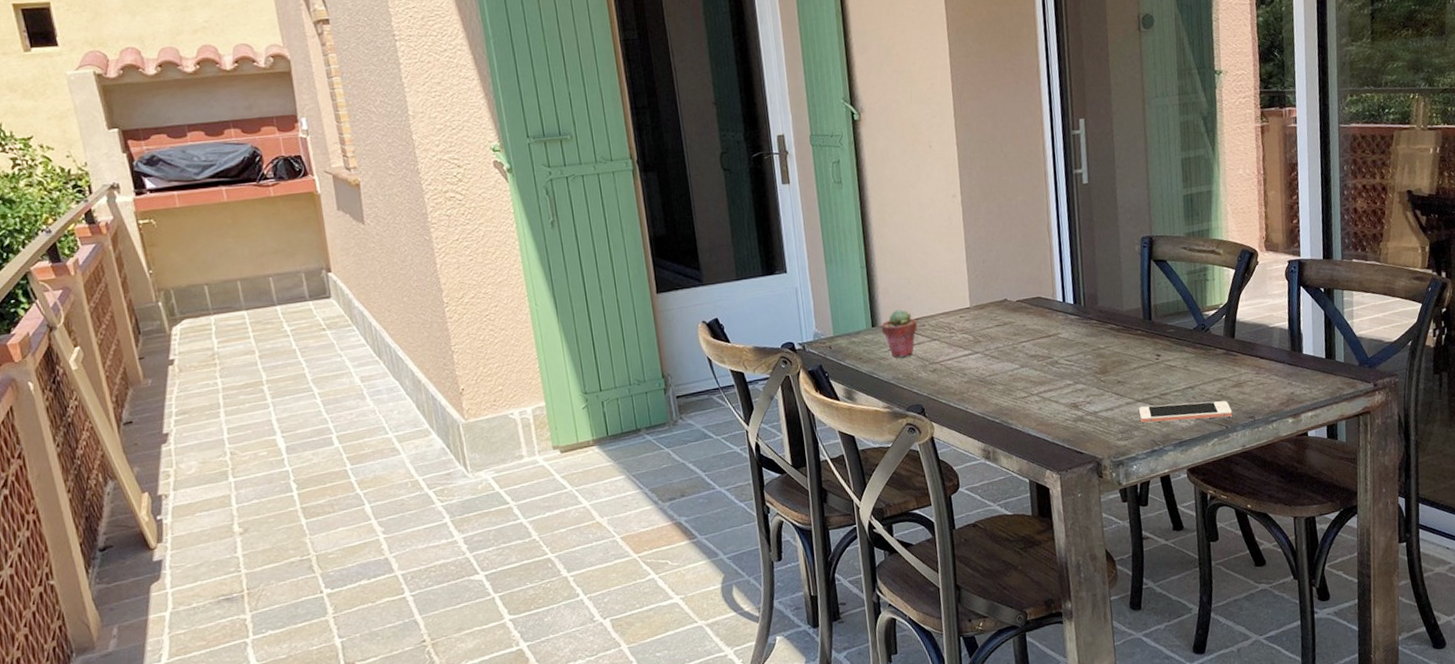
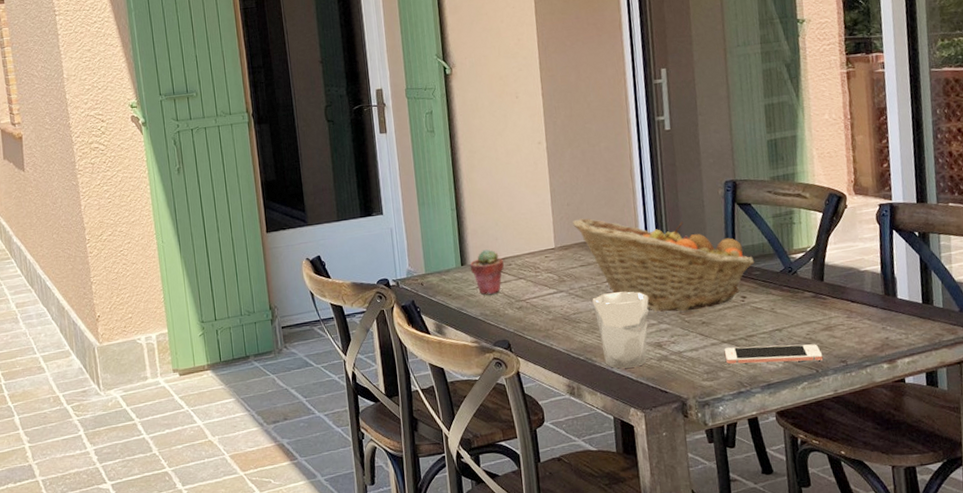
fruit basket: none [988,276,1170,372] -> present [573,218,755,312]
drinking glass: none [1008,351,1065,431] -> present [592,291,649,369]

